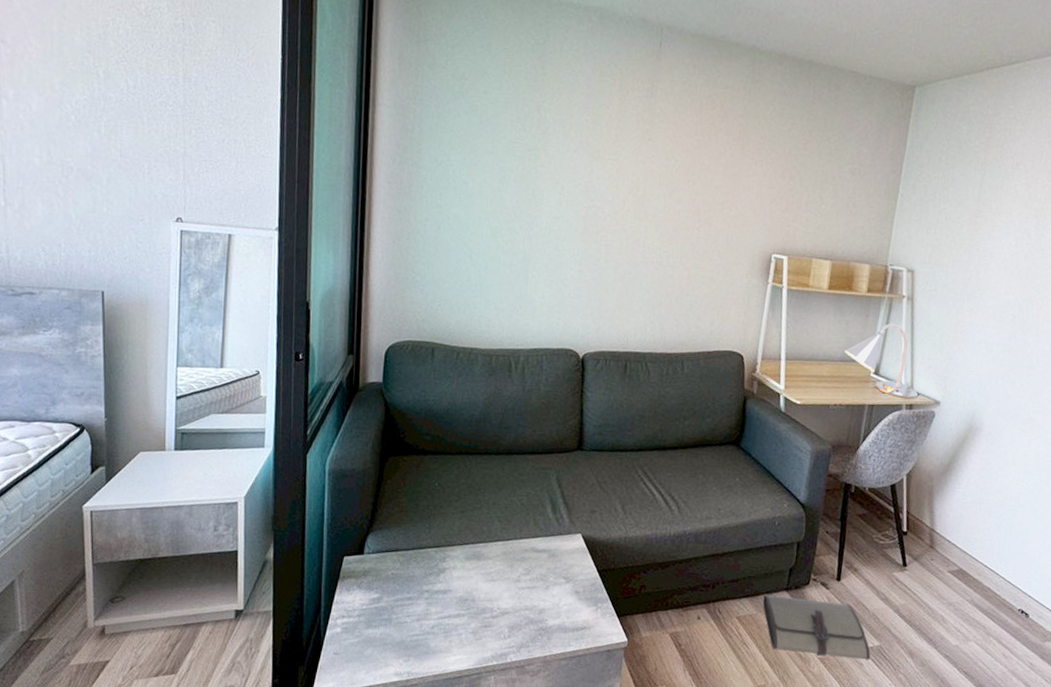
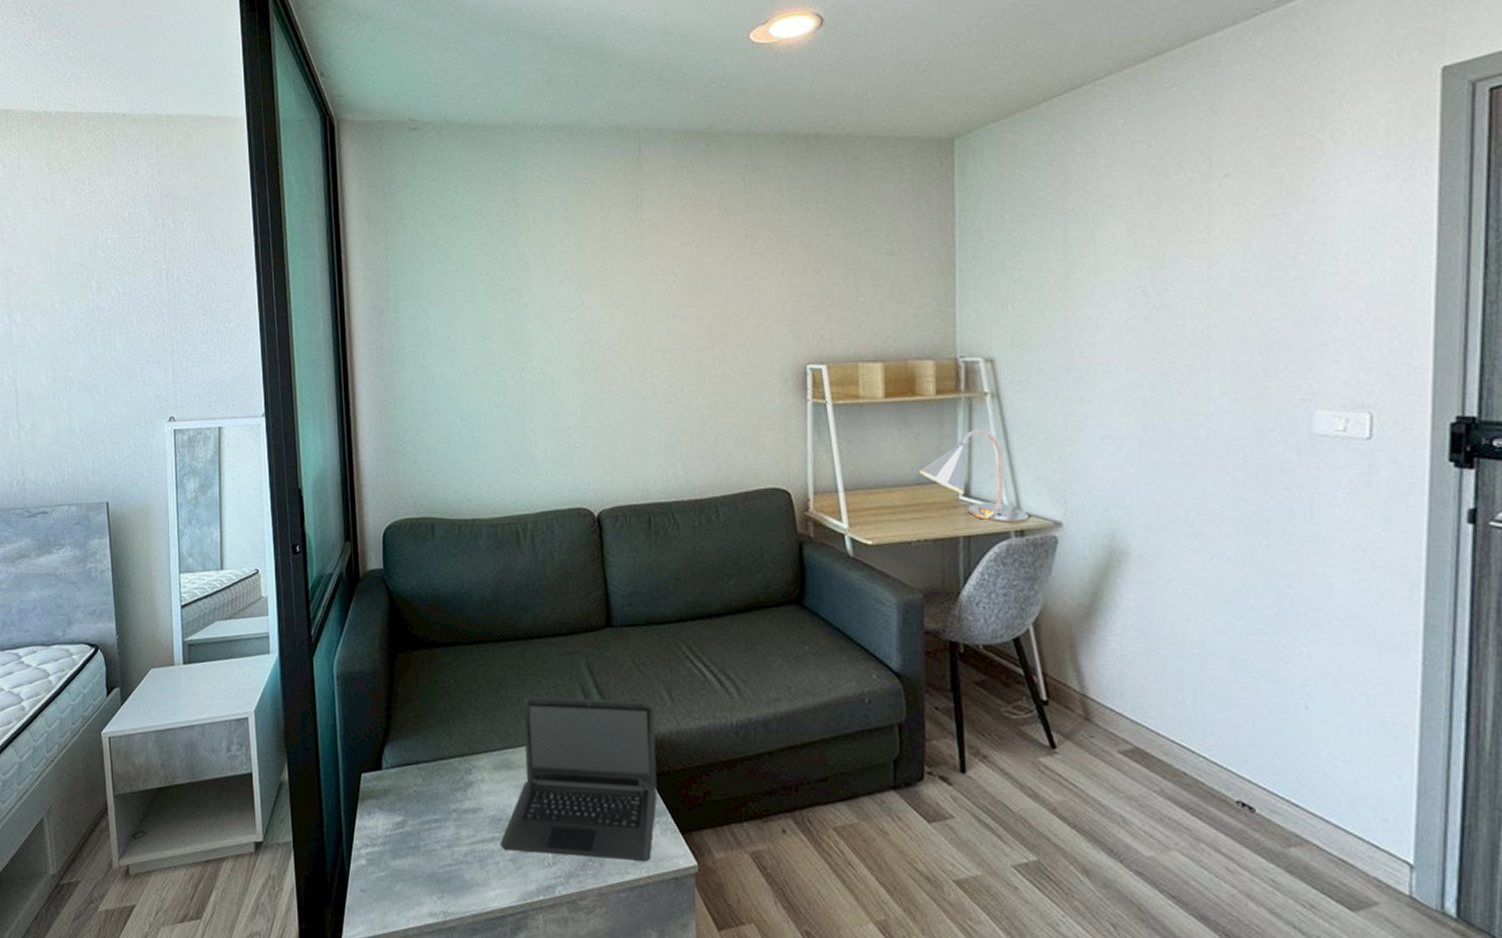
laptop: none [464,501,609,637] -> present [500,696,658,861]
tool roll: present [763,595,871,660] -> none [864,797,1028,882]

